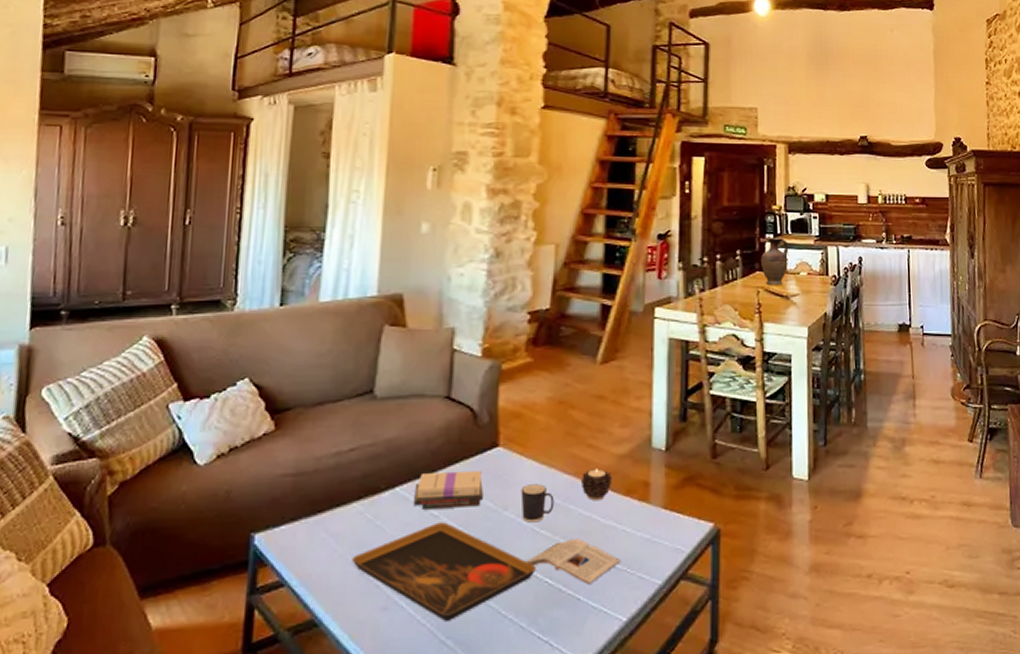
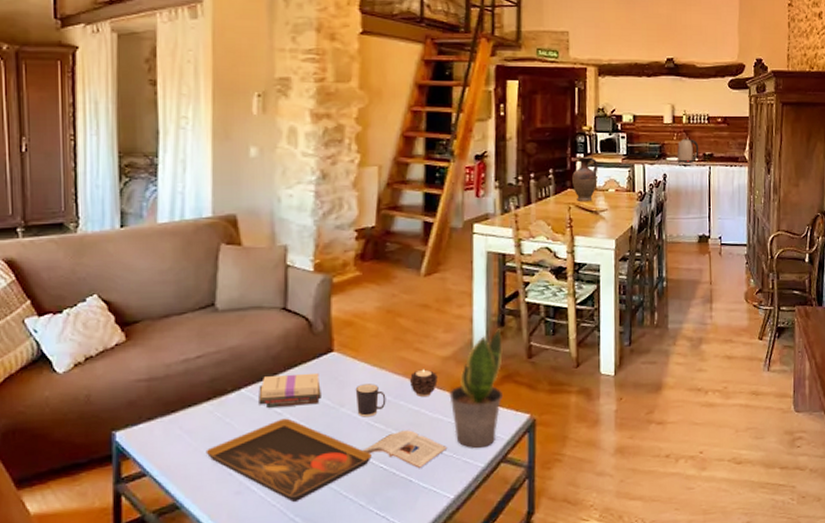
potted plant: none [624,424,685,563] -> present [449,328,504,449]
kettle: none [873,219,897,246] -> present [677,138,699,163]

